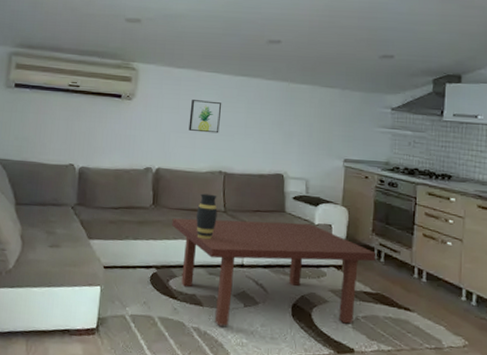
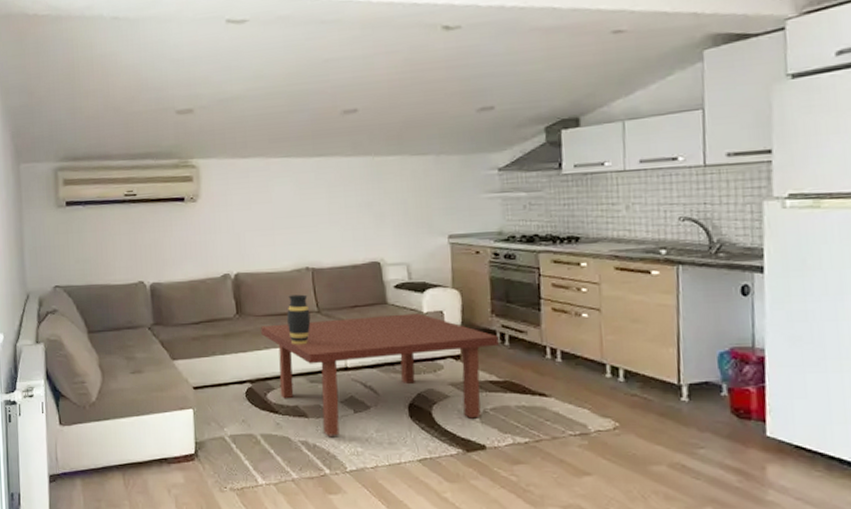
wall art: present [188,100,222,134] -> none [263,190,300,228]

